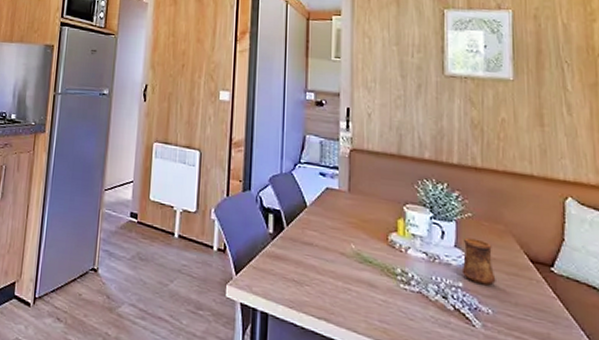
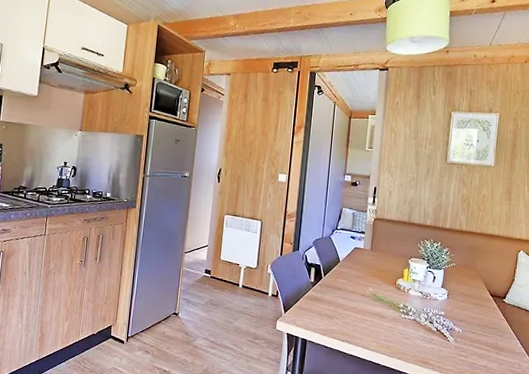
cup: present [461,237,496,286] -> none [444,280,467,313]

